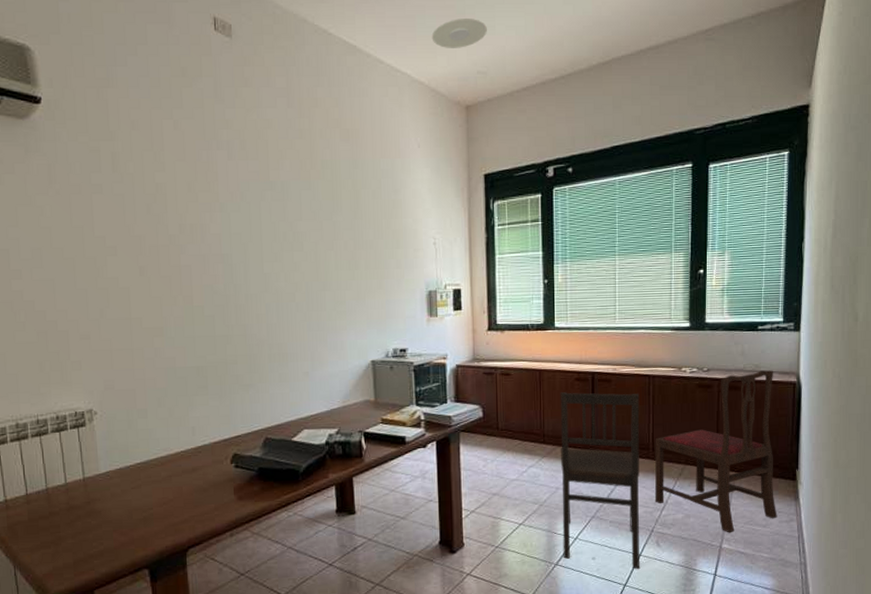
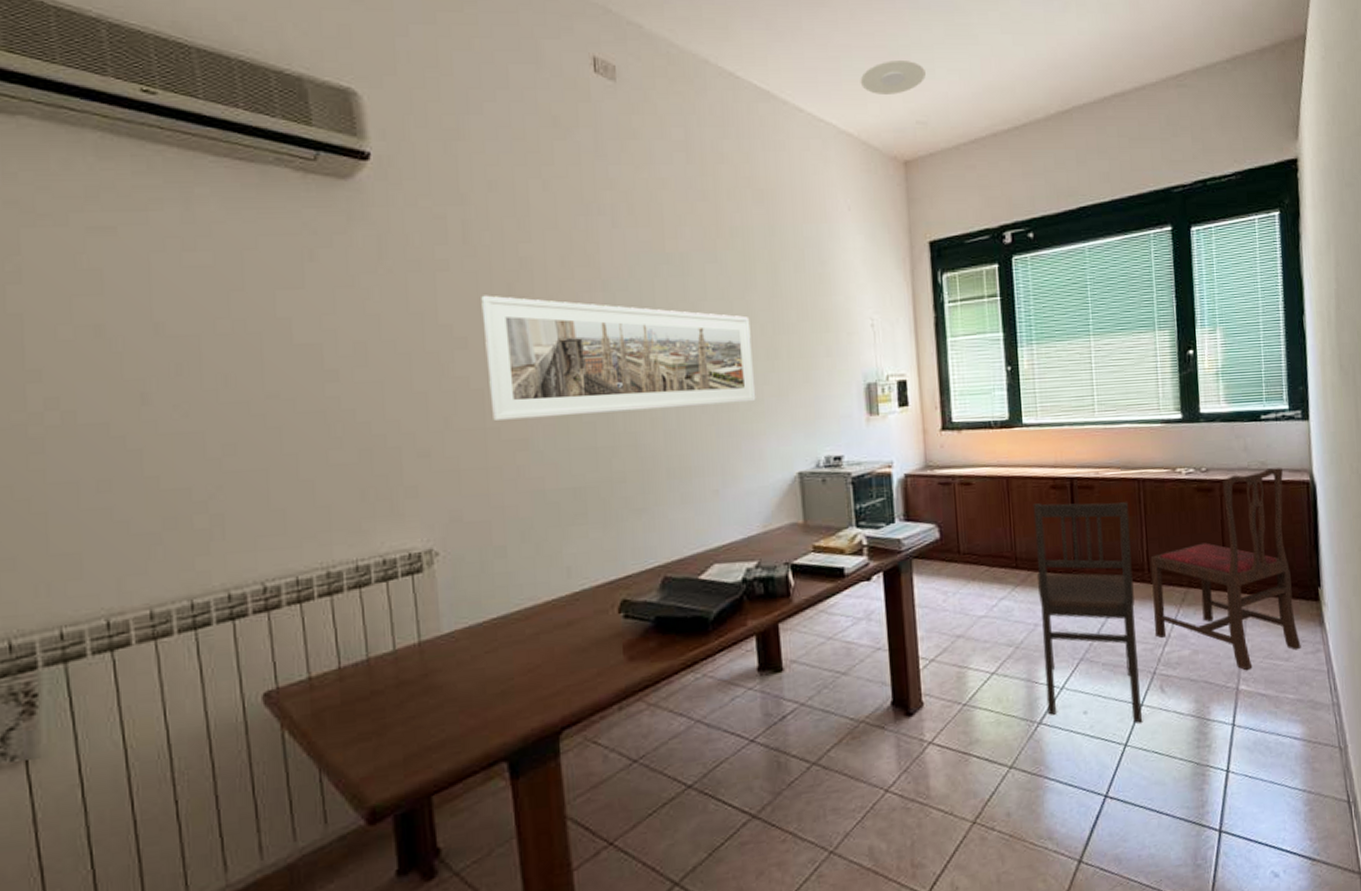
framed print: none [127,213,340,312] -> present [481,295,756,420]

